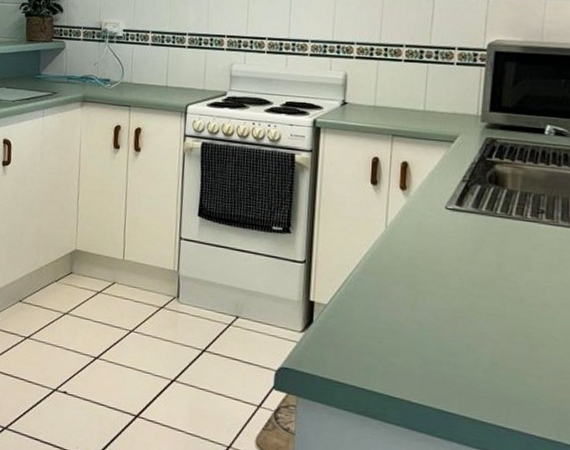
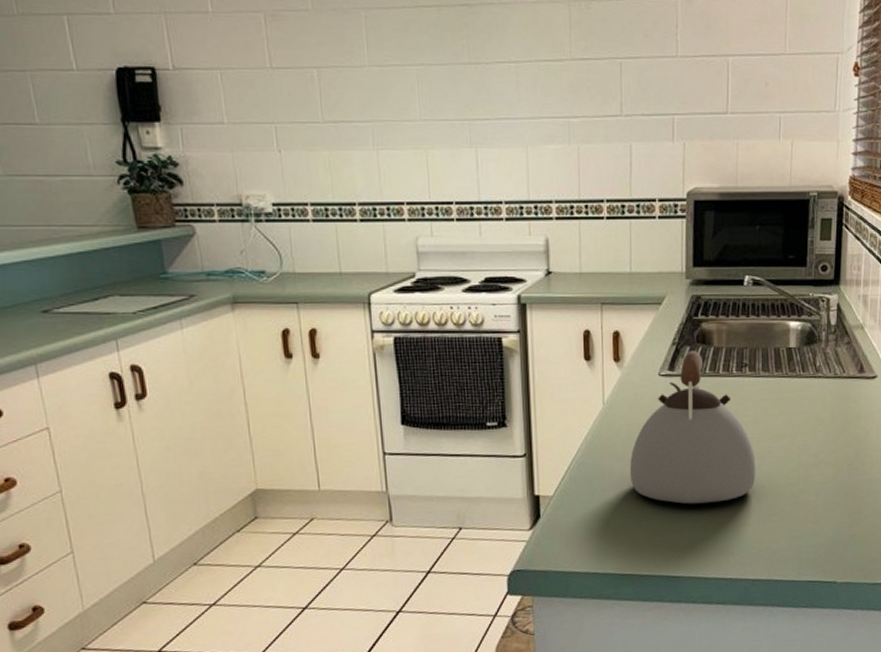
kettle: none [406,190,549,346] -> present [629,351,756,504]

